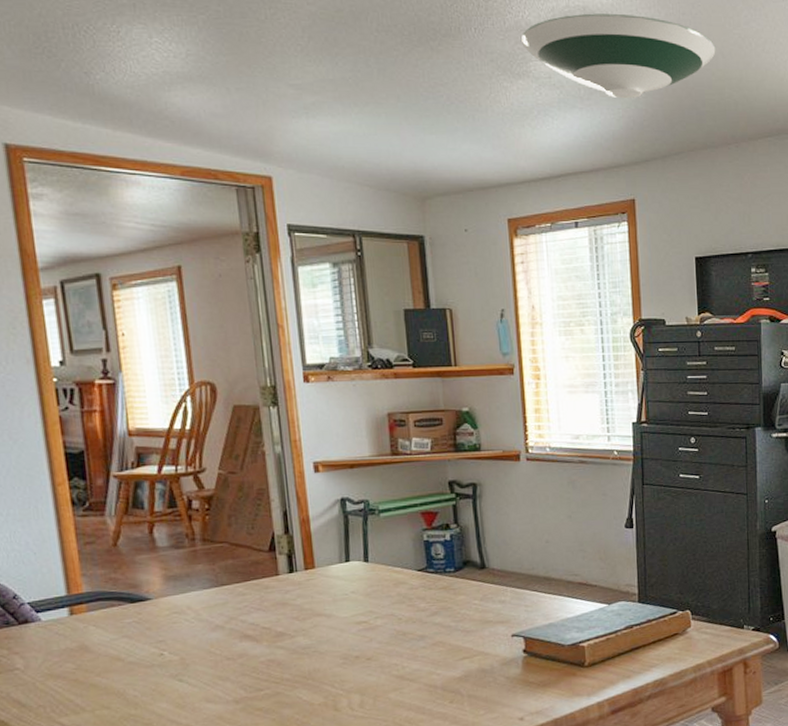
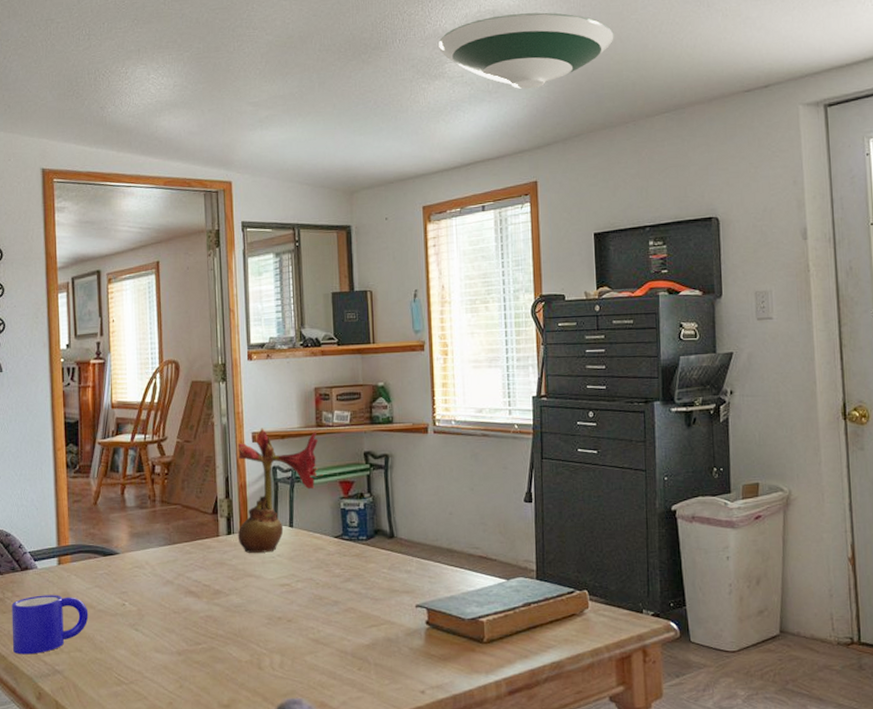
mug: none [8,648,116,718] -> present [11,595,89,655]
flower: none [296,457,402,591] -> present [237,428,324,553]

